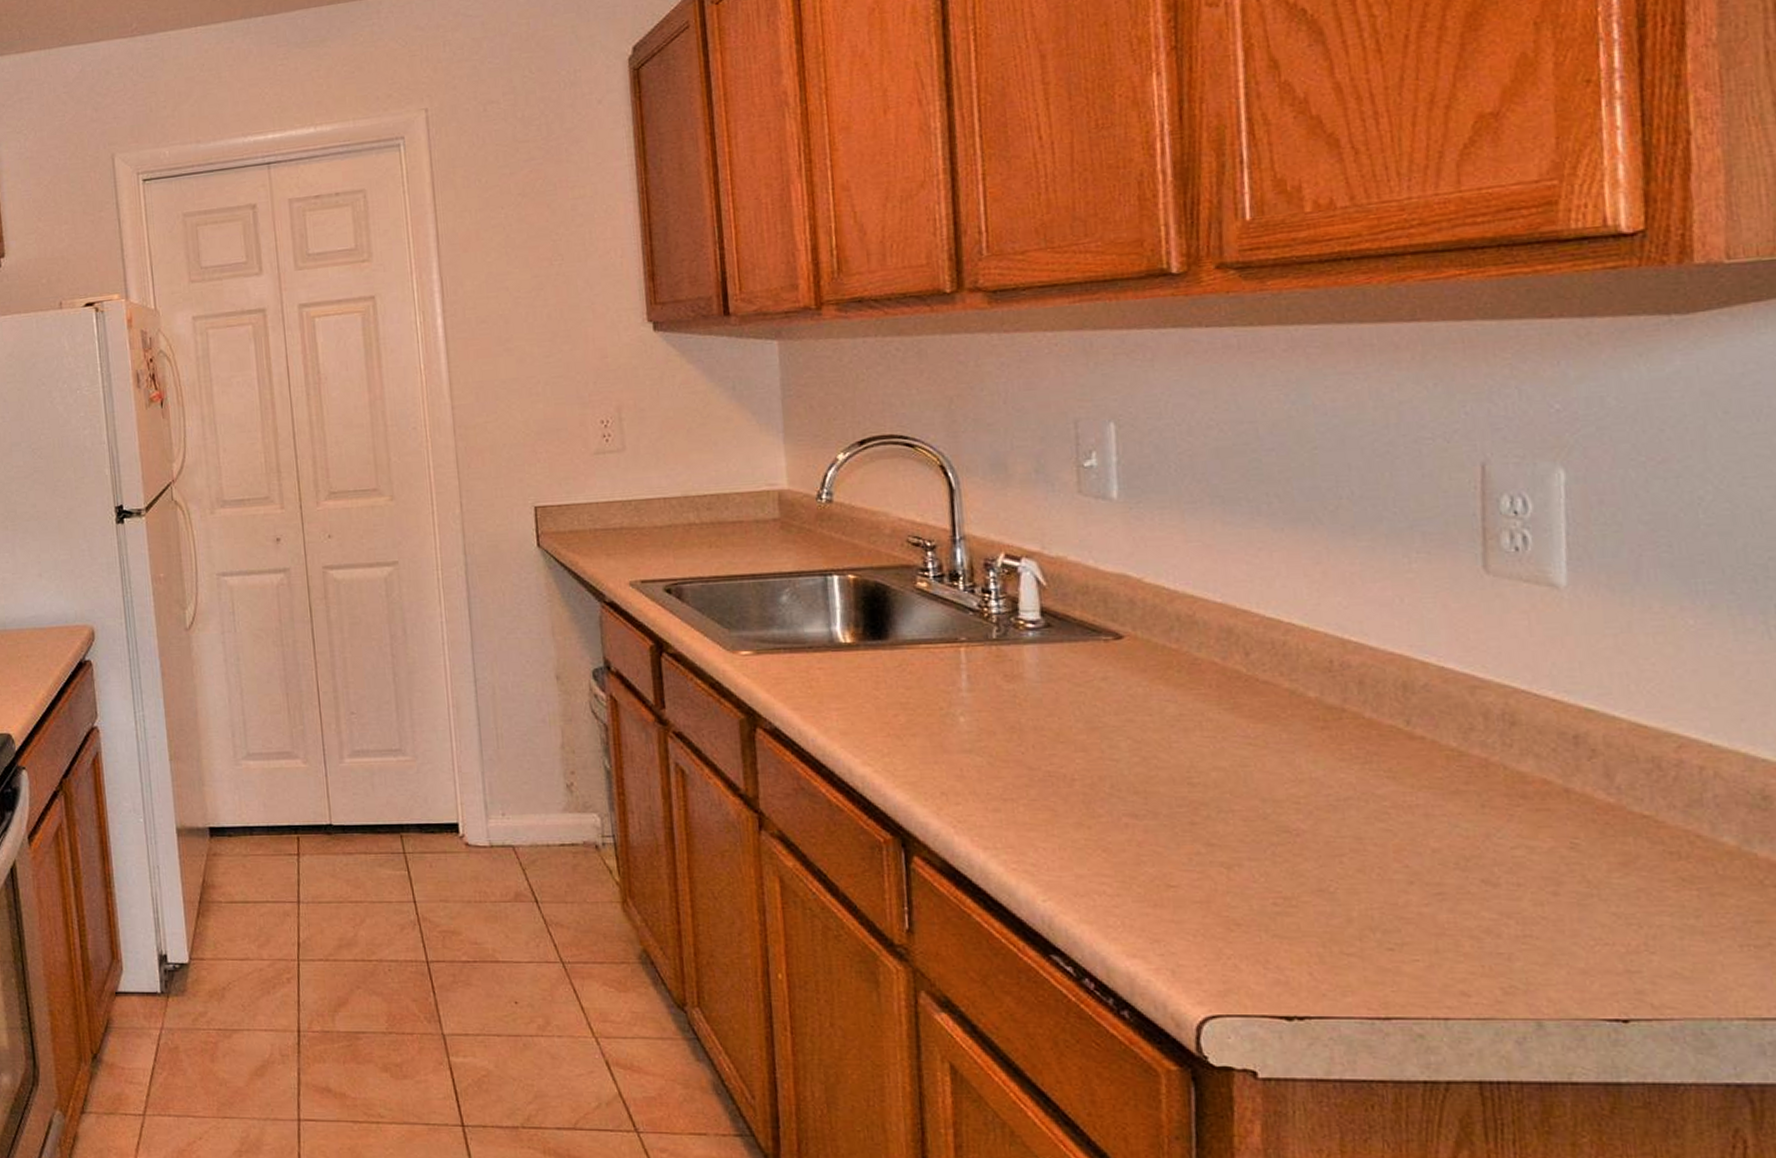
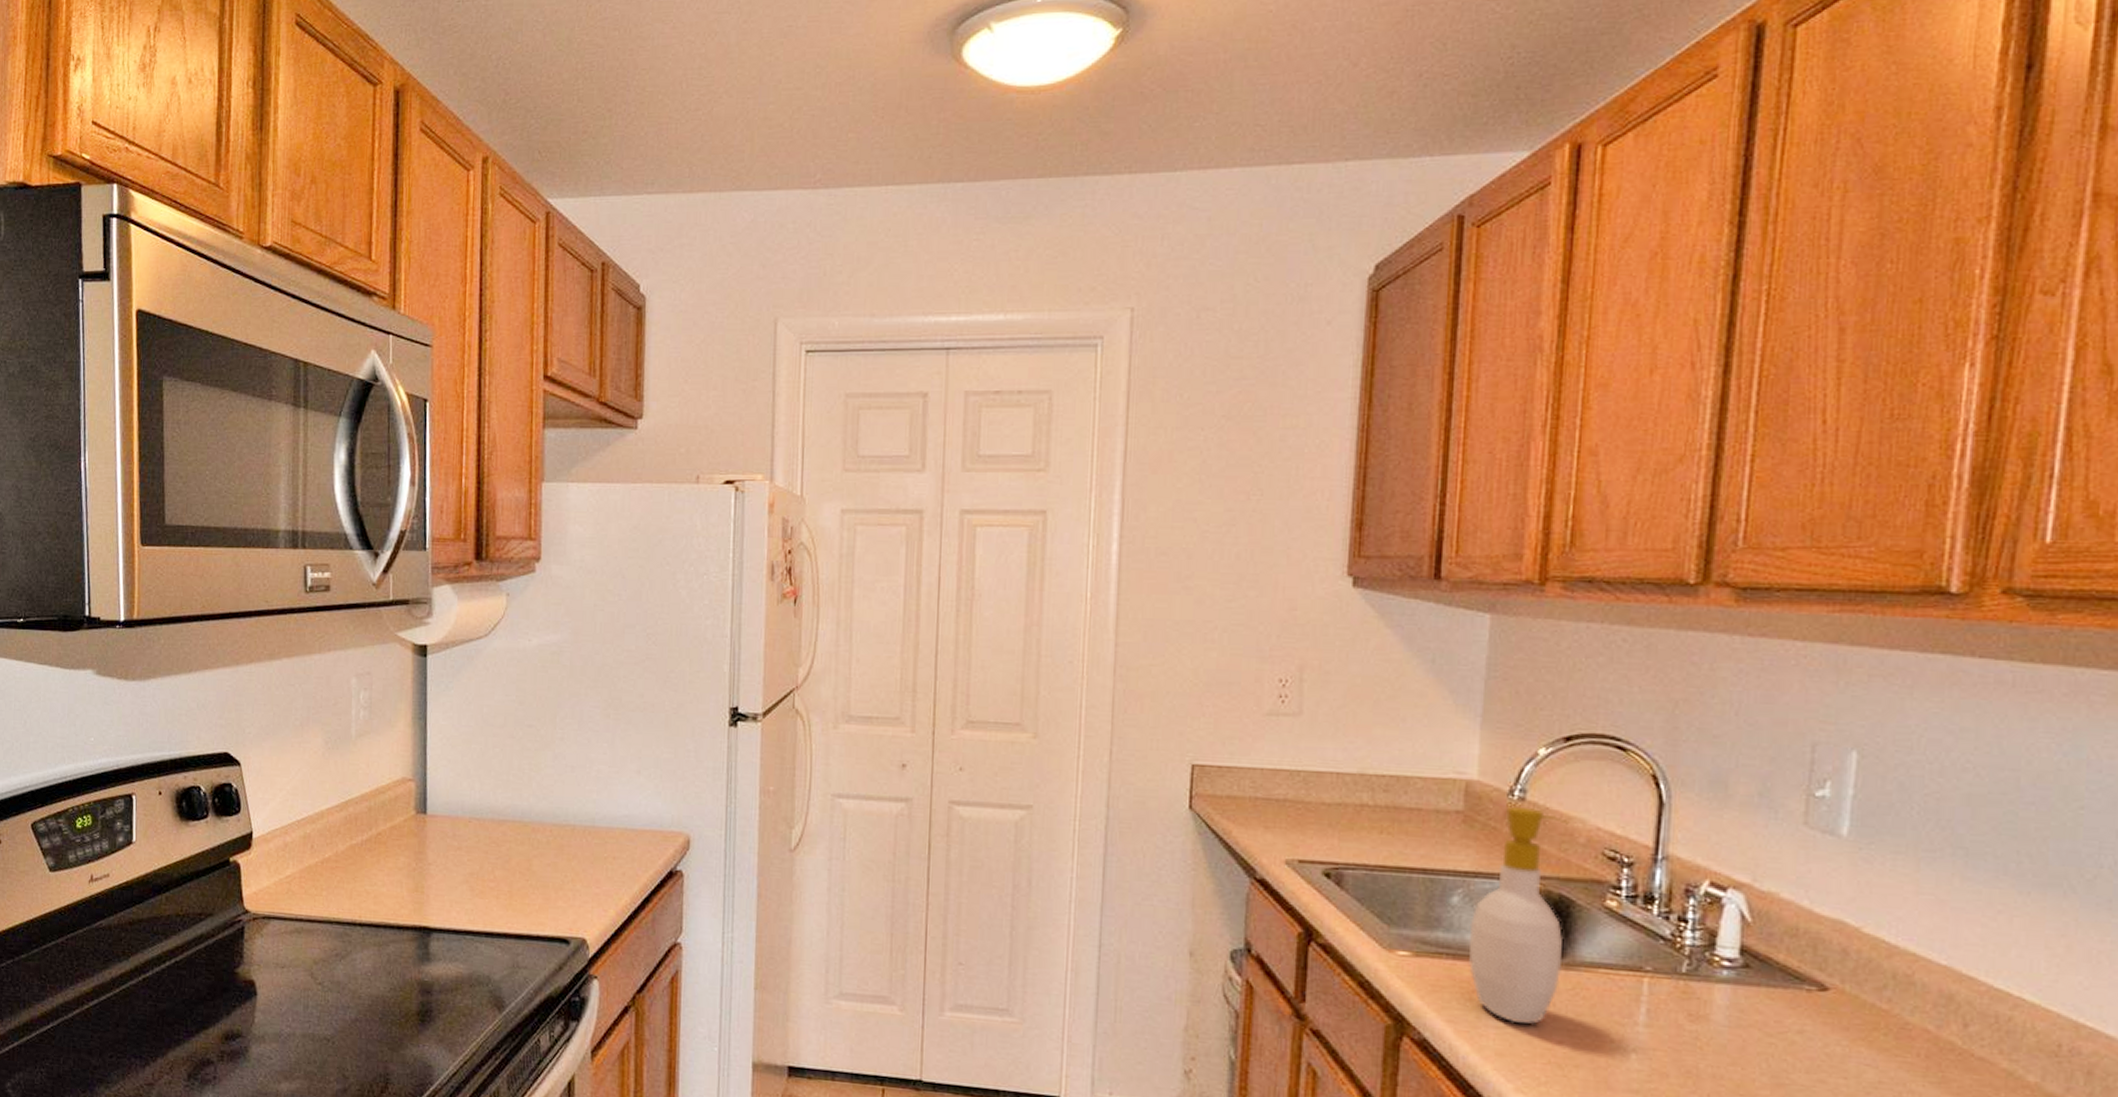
soap bottle: none [800,508,888,704] -> present [1468,807,1570,1025]

